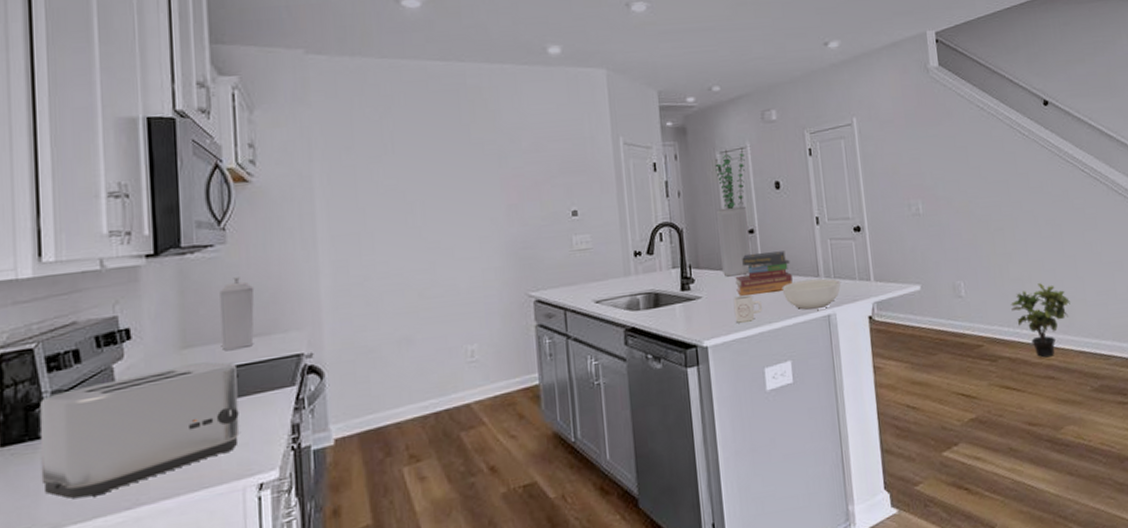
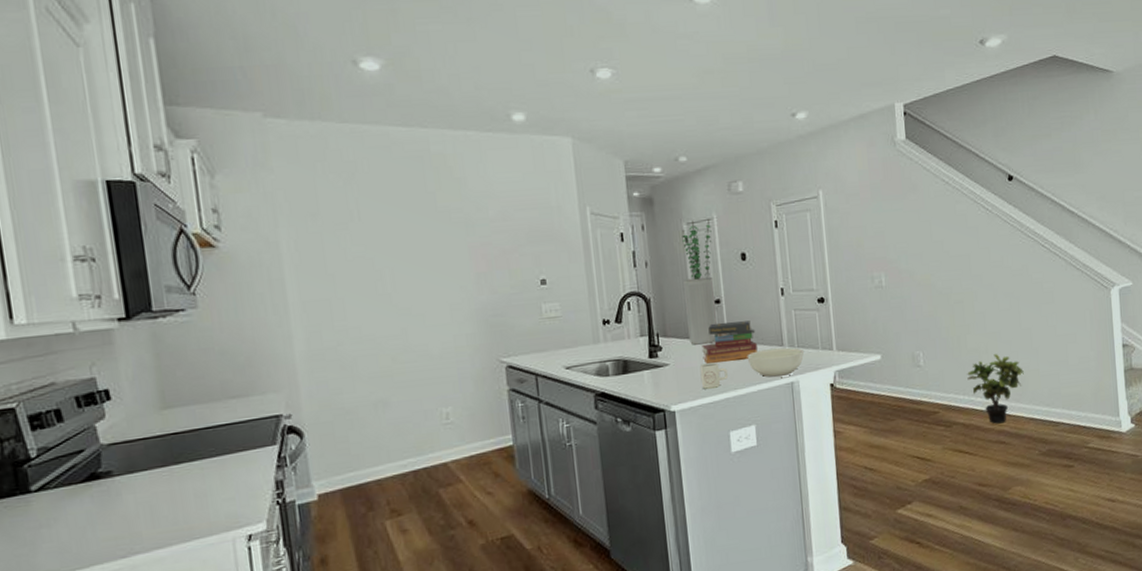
toaster: present [40,362,240,499] -> none [27,422,226,548]
canister: present [219,277,255,352] -> none [195,341,232,412]

